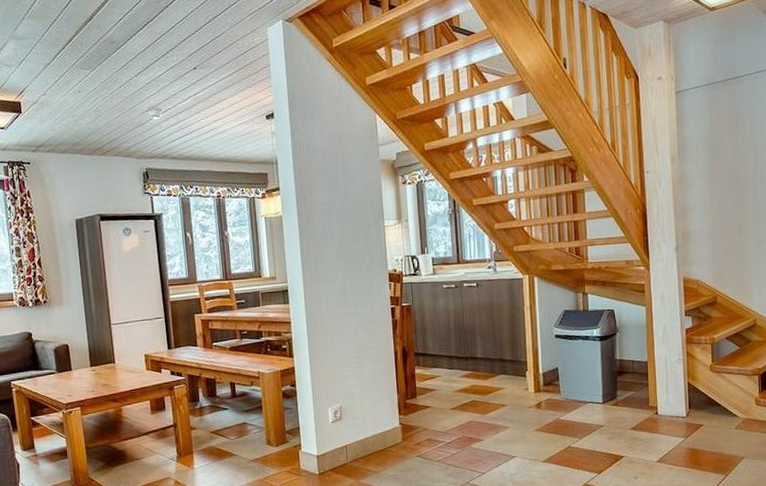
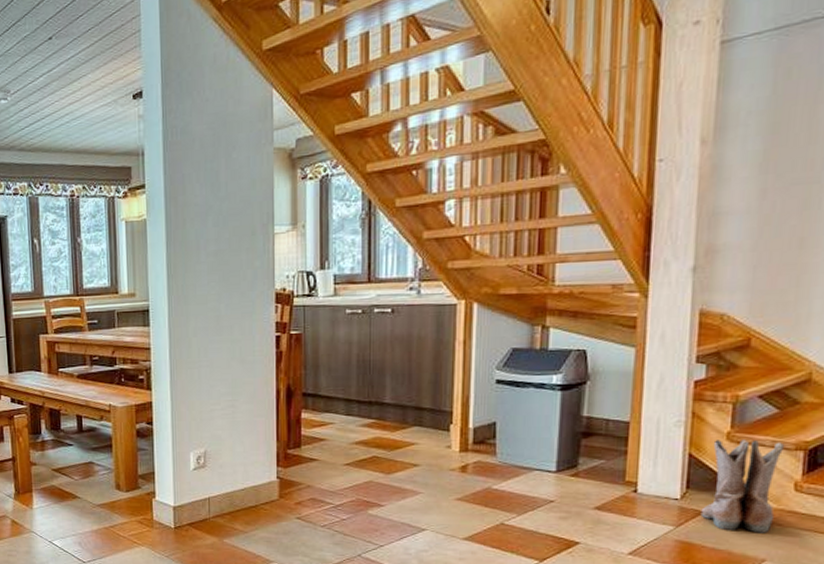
boots: none [700,369,746,438] -> present [700,439,785,533]

